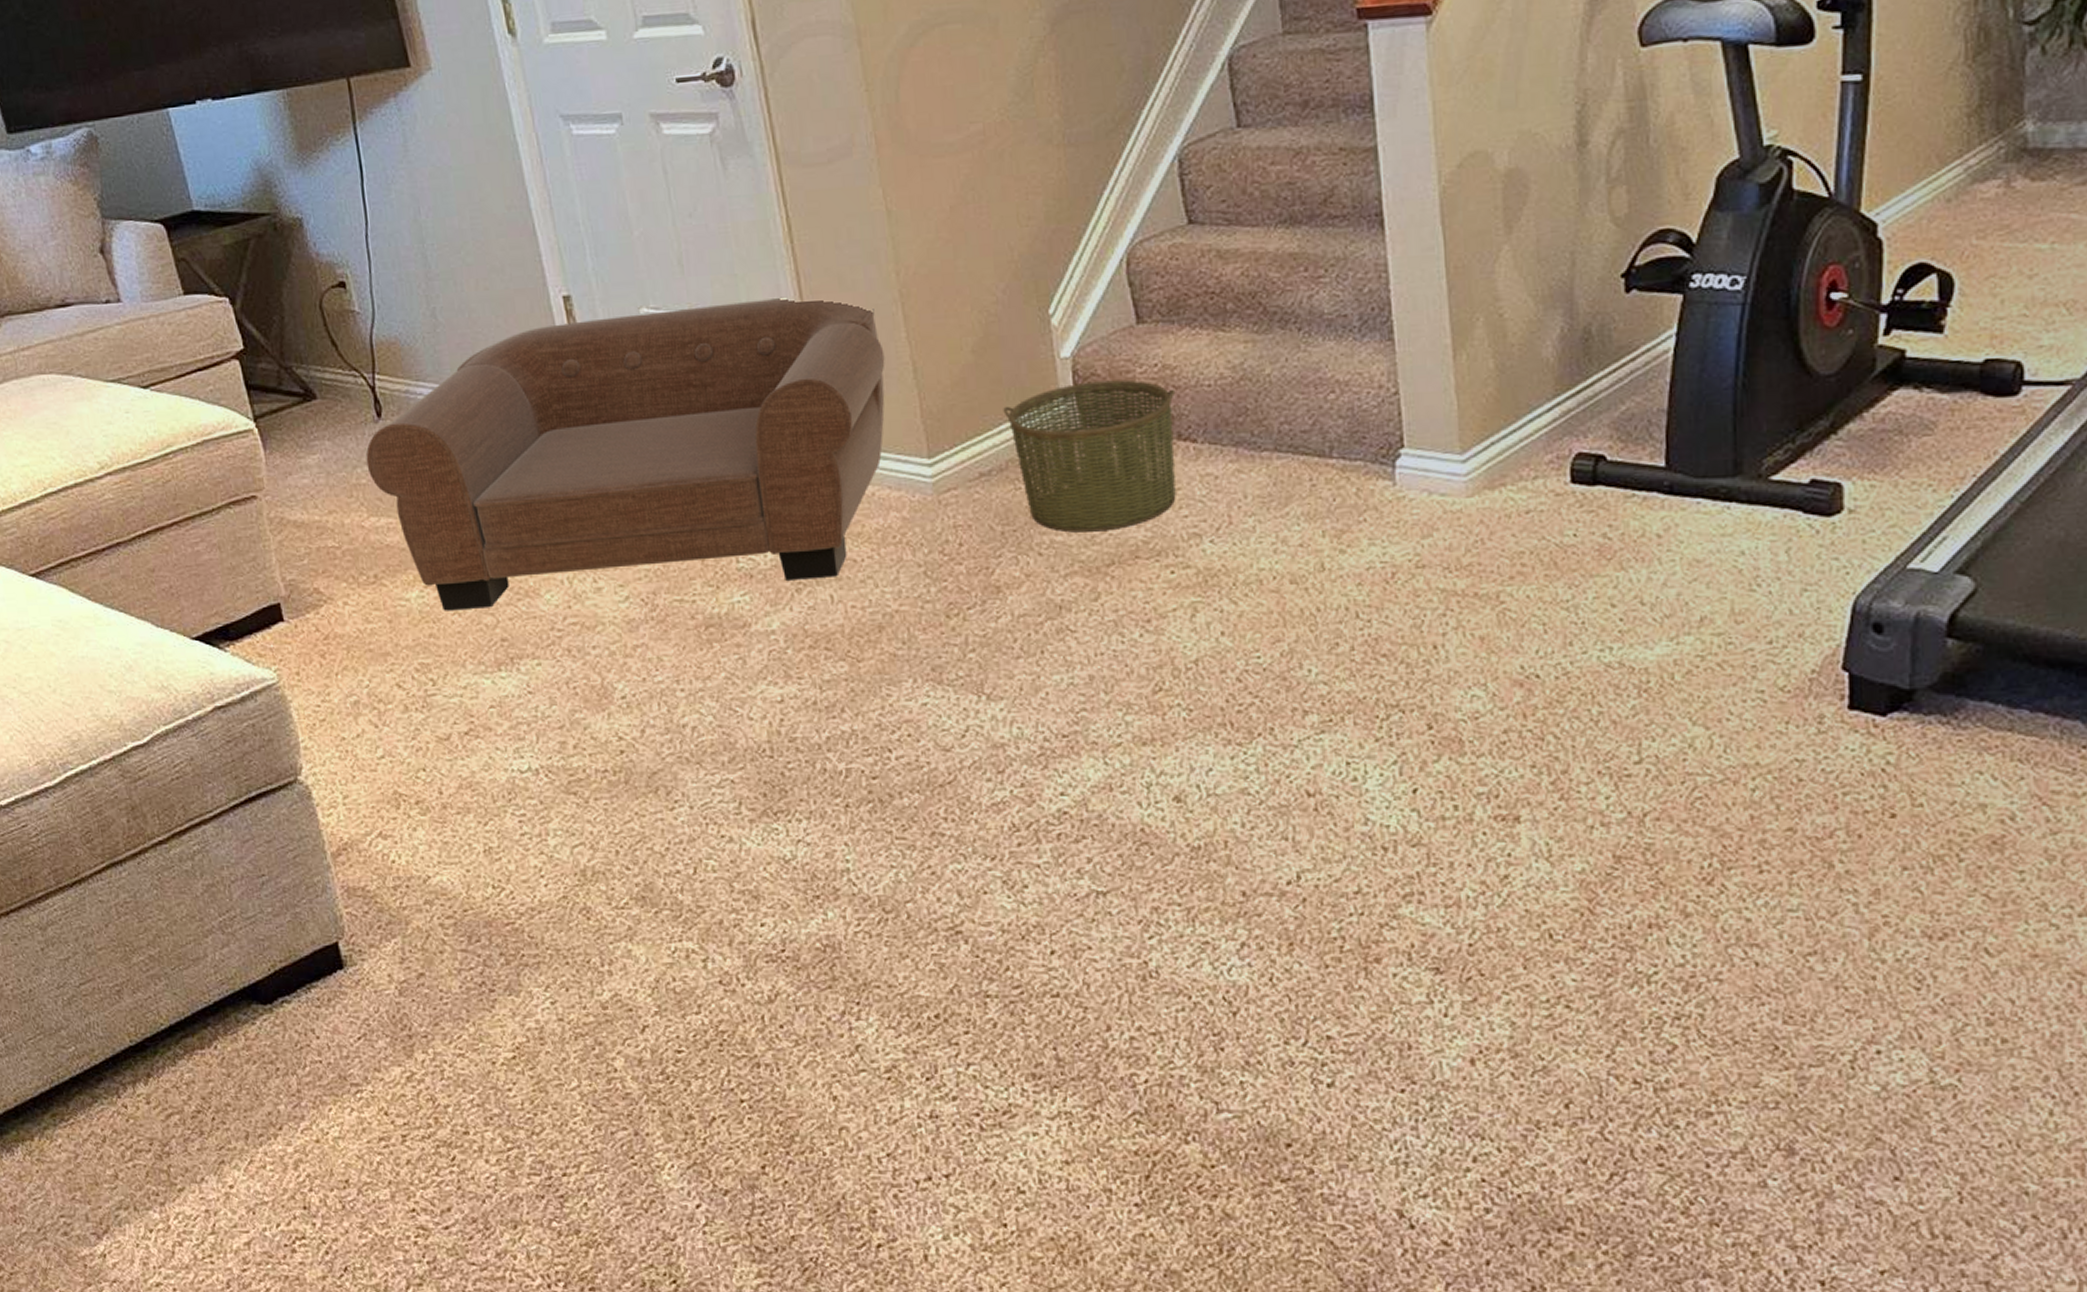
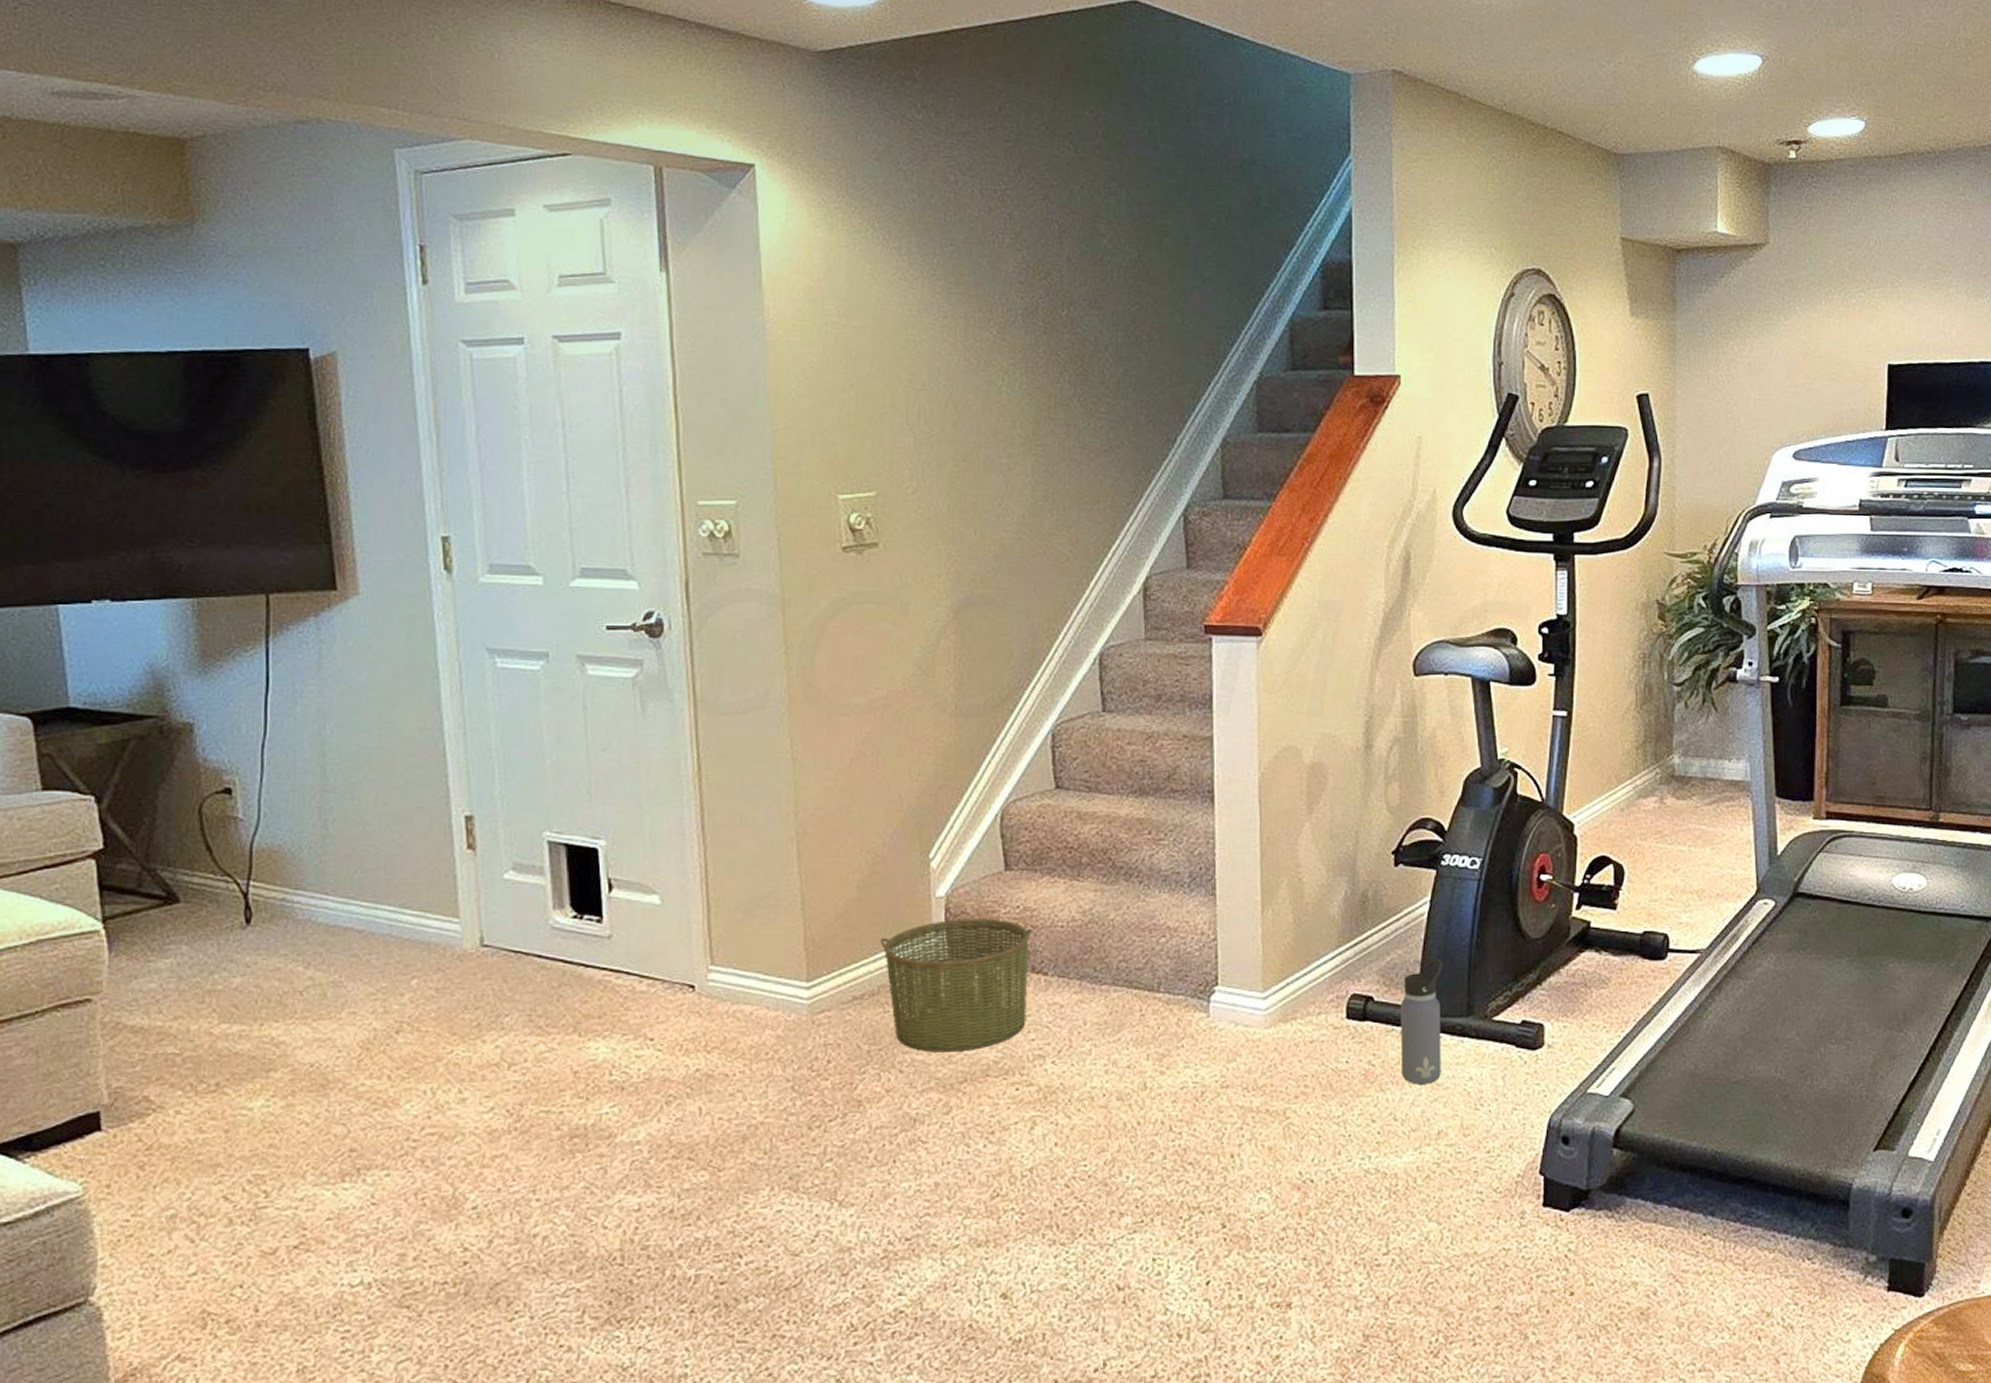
dog bed: present [366,298,885,611] -> none [226,830,776,1121]
water bottle: none [1641,406,1701,561] -> present [1400,959,1444,1085]

